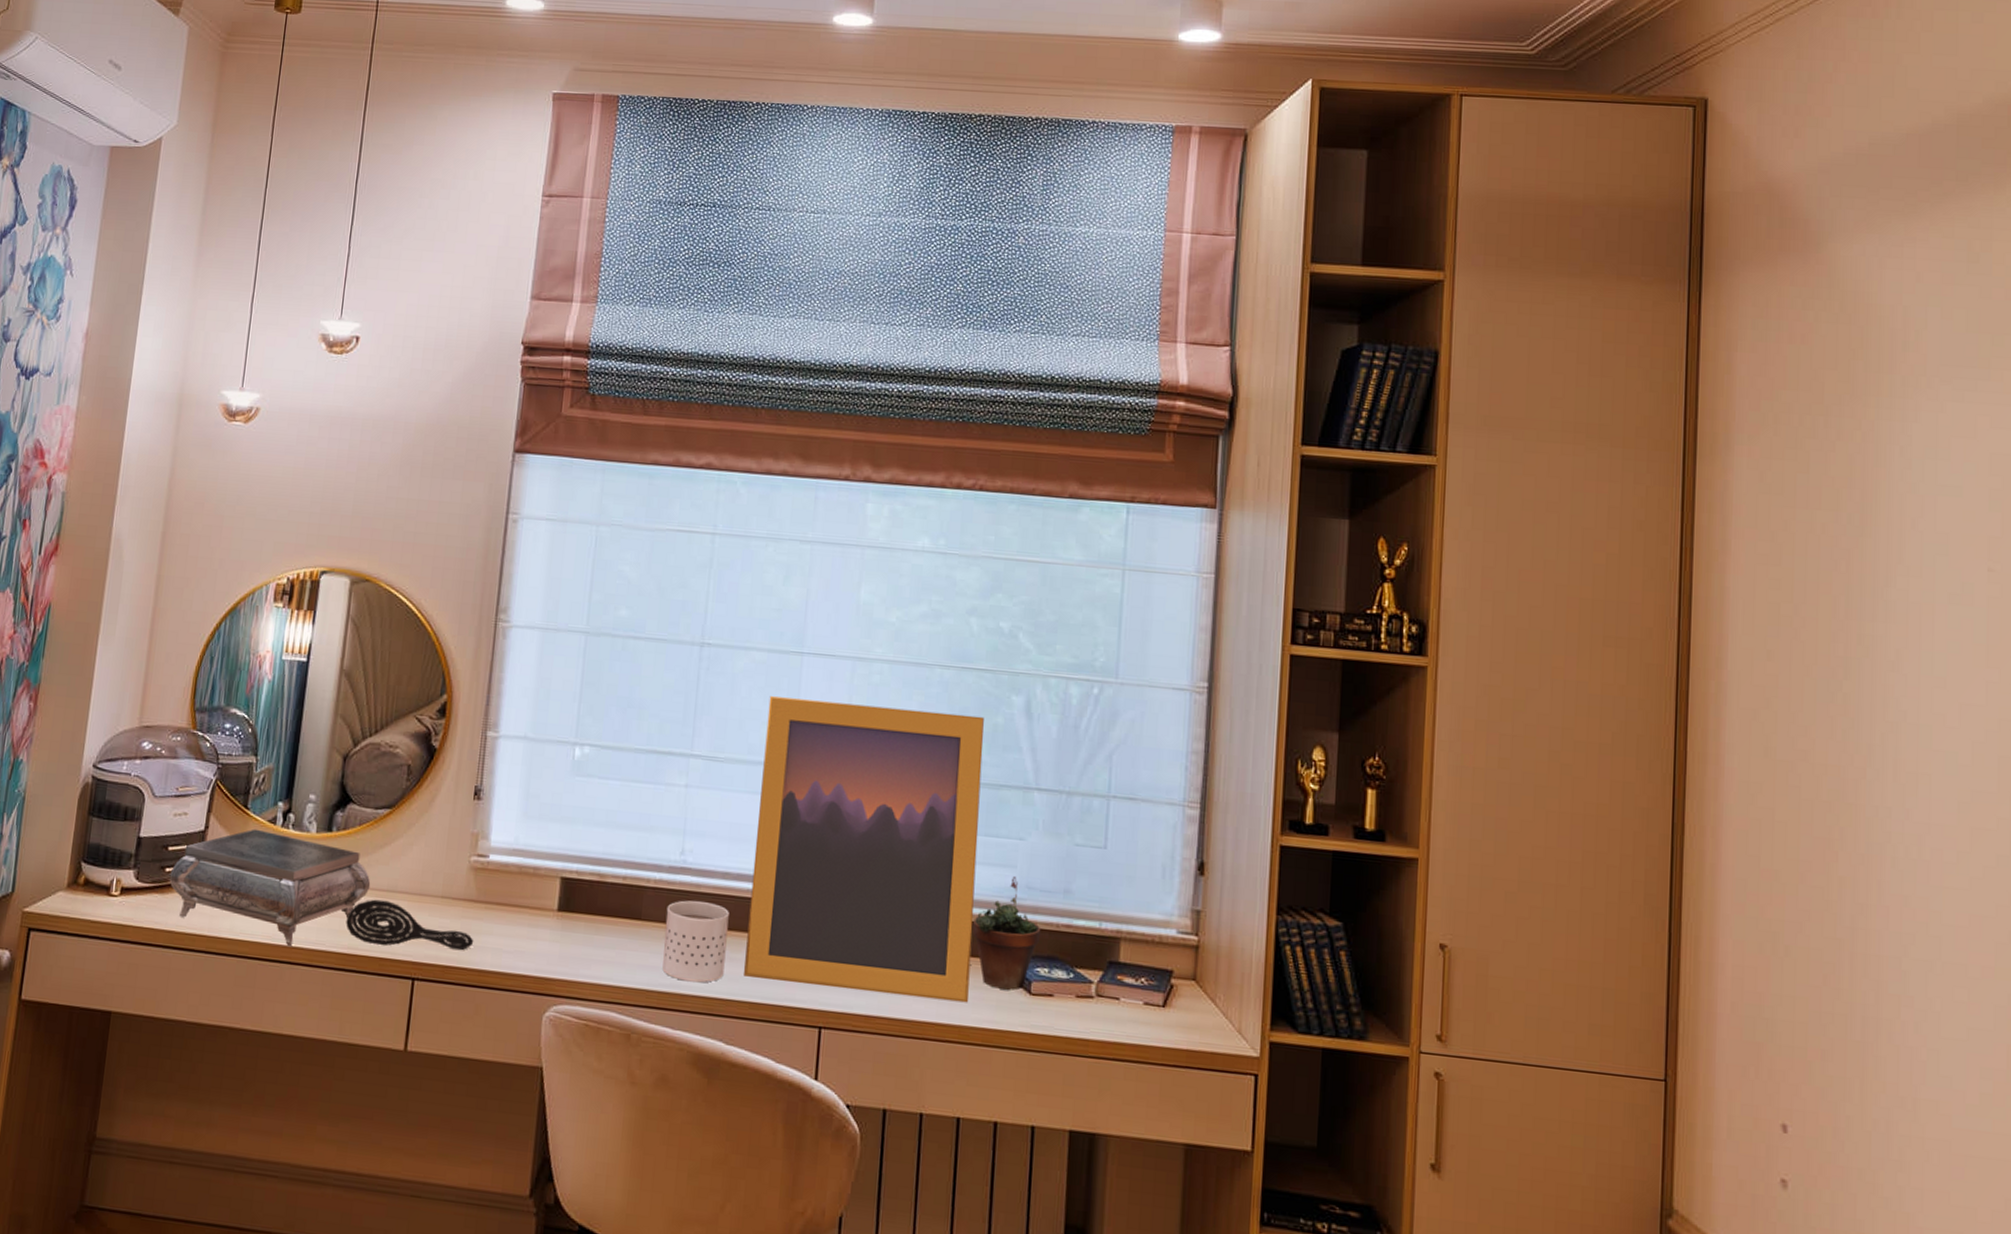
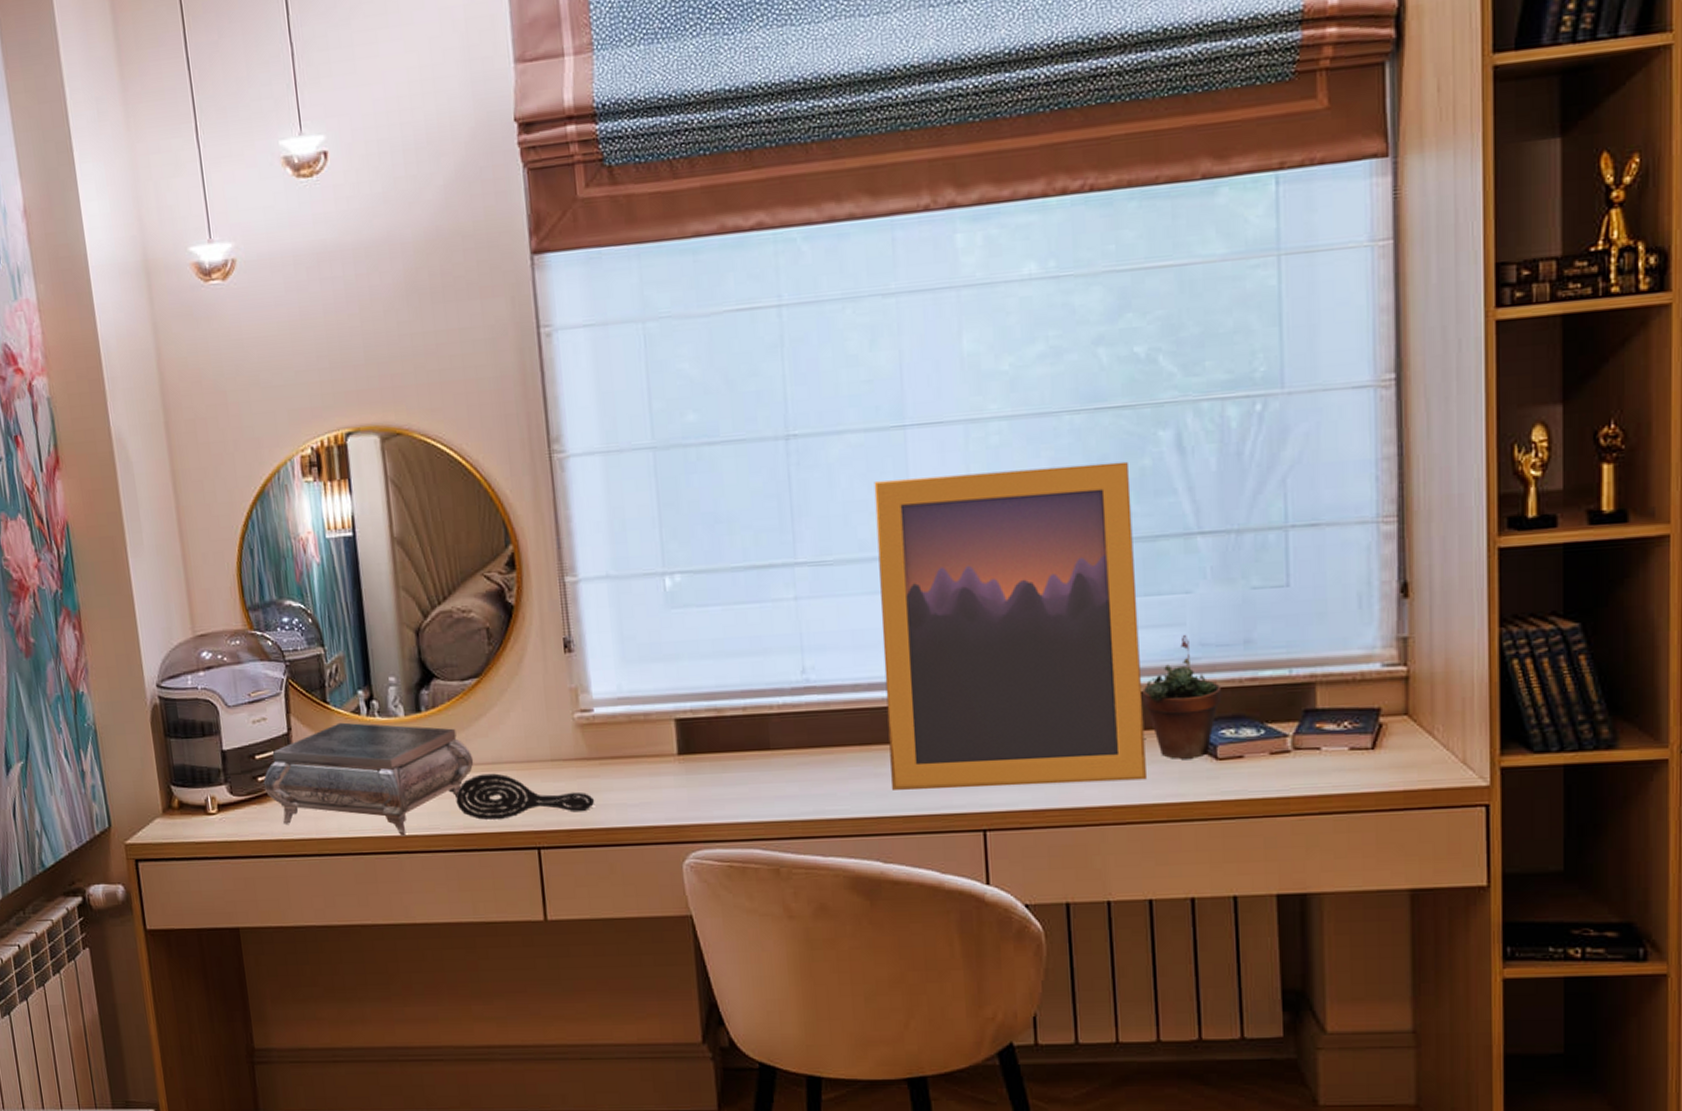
mug: present [662,900,729,983] -> none [796,719,870,806]

